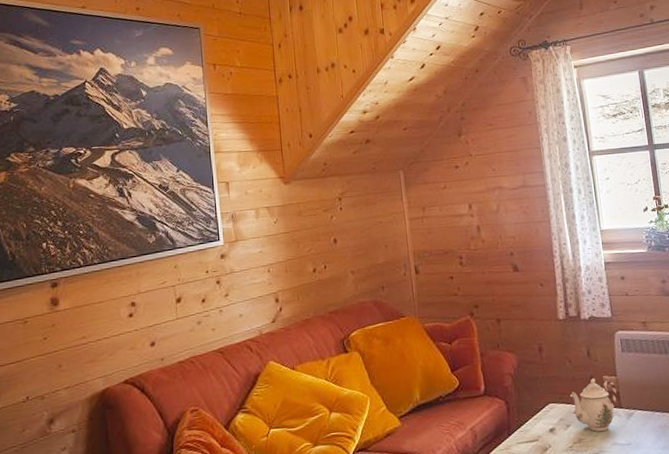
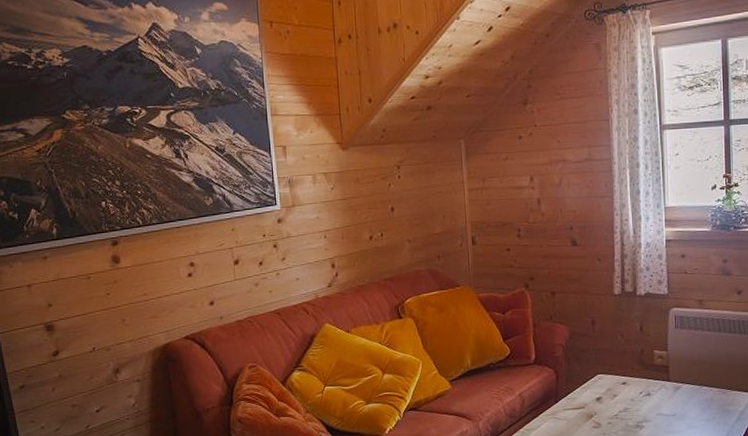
teapot: present [570,378,617,431] -> none [620,352,666,402]

